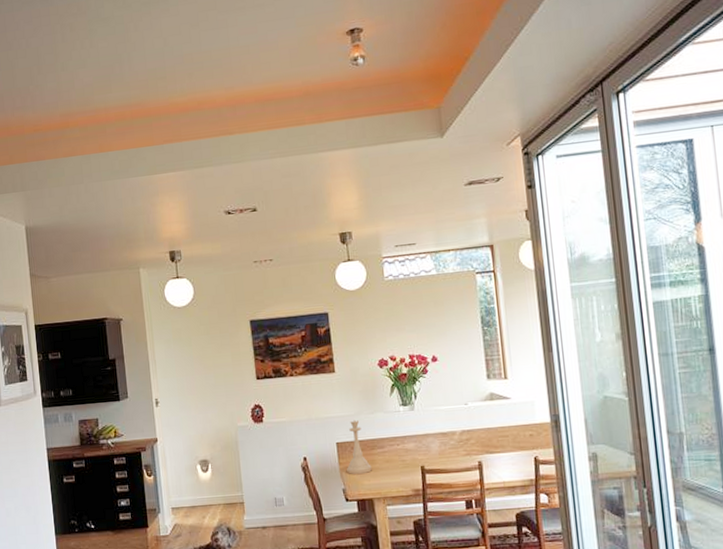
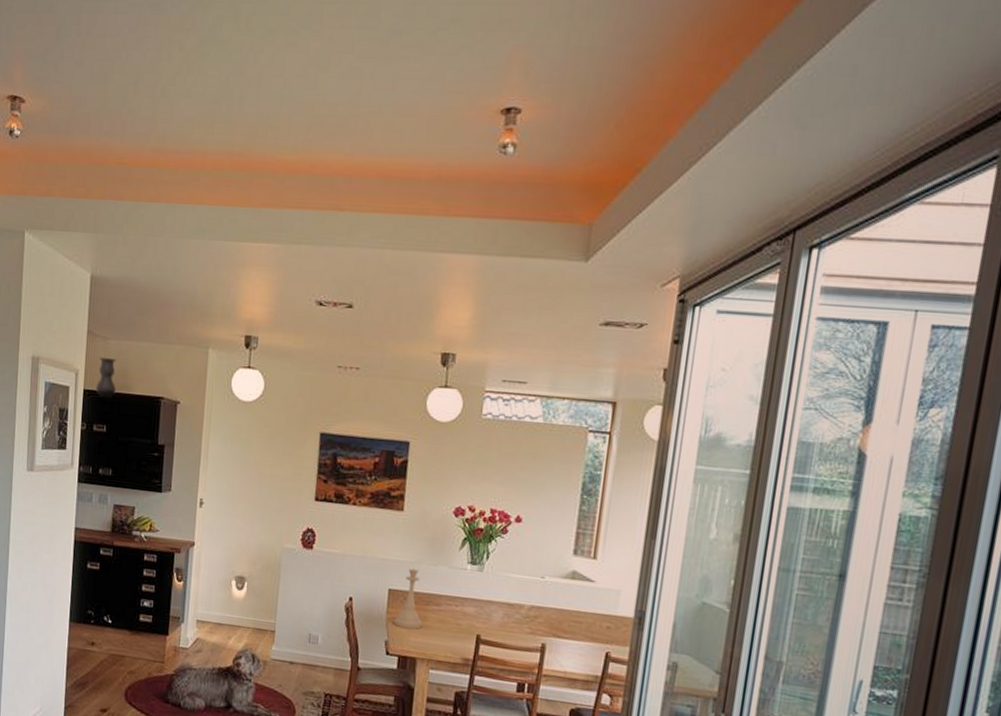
vase: none [44,293,65,329] -> present [95,356,117,399]

